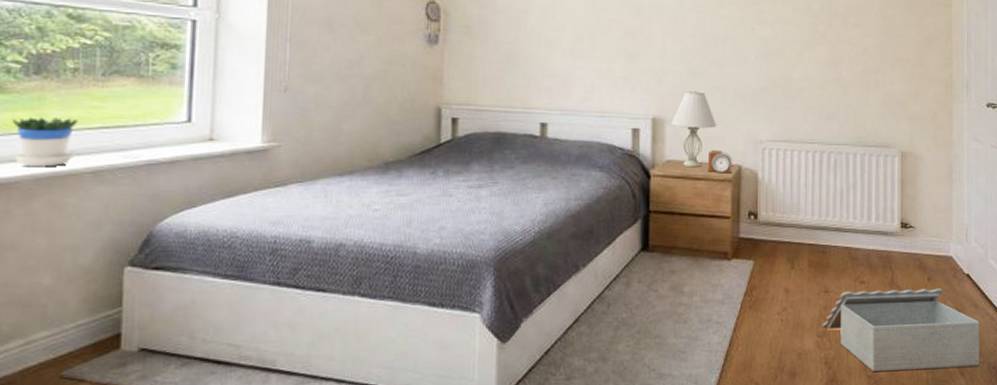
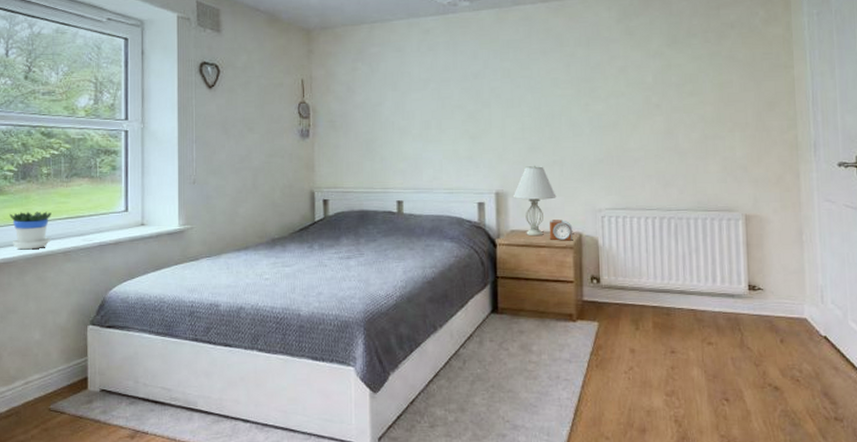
storage basket: present [822,288,979,373] -> none [670,350,843,432]

